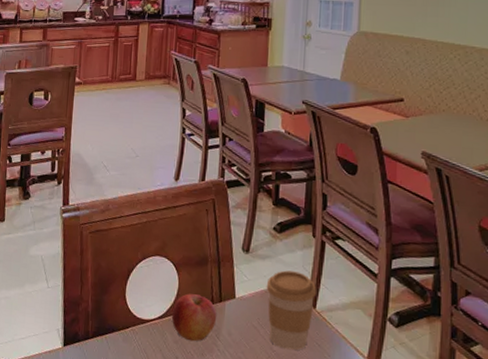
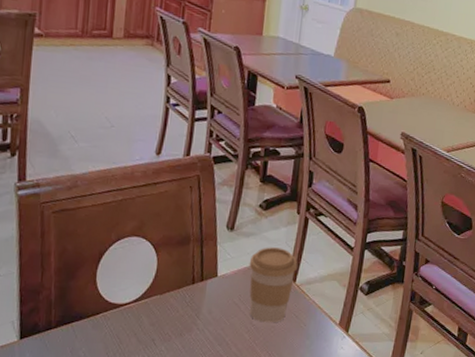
apple: present [171,293,217,342] -> none [148,274,198,323]

